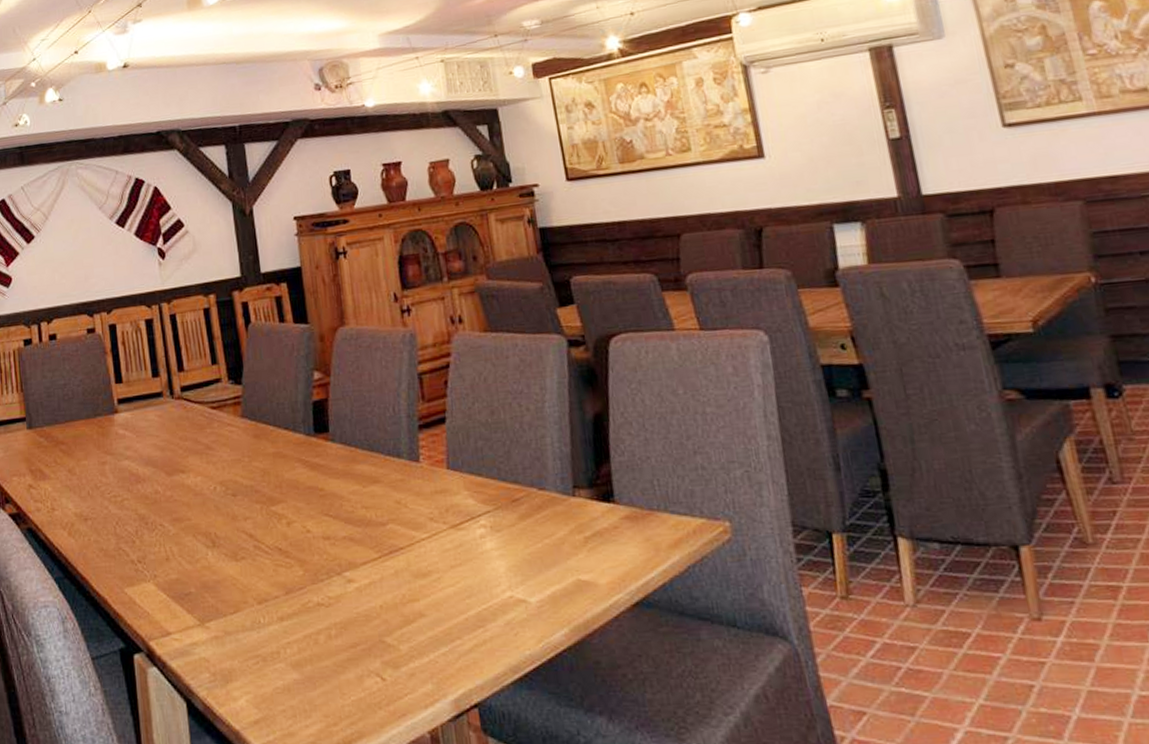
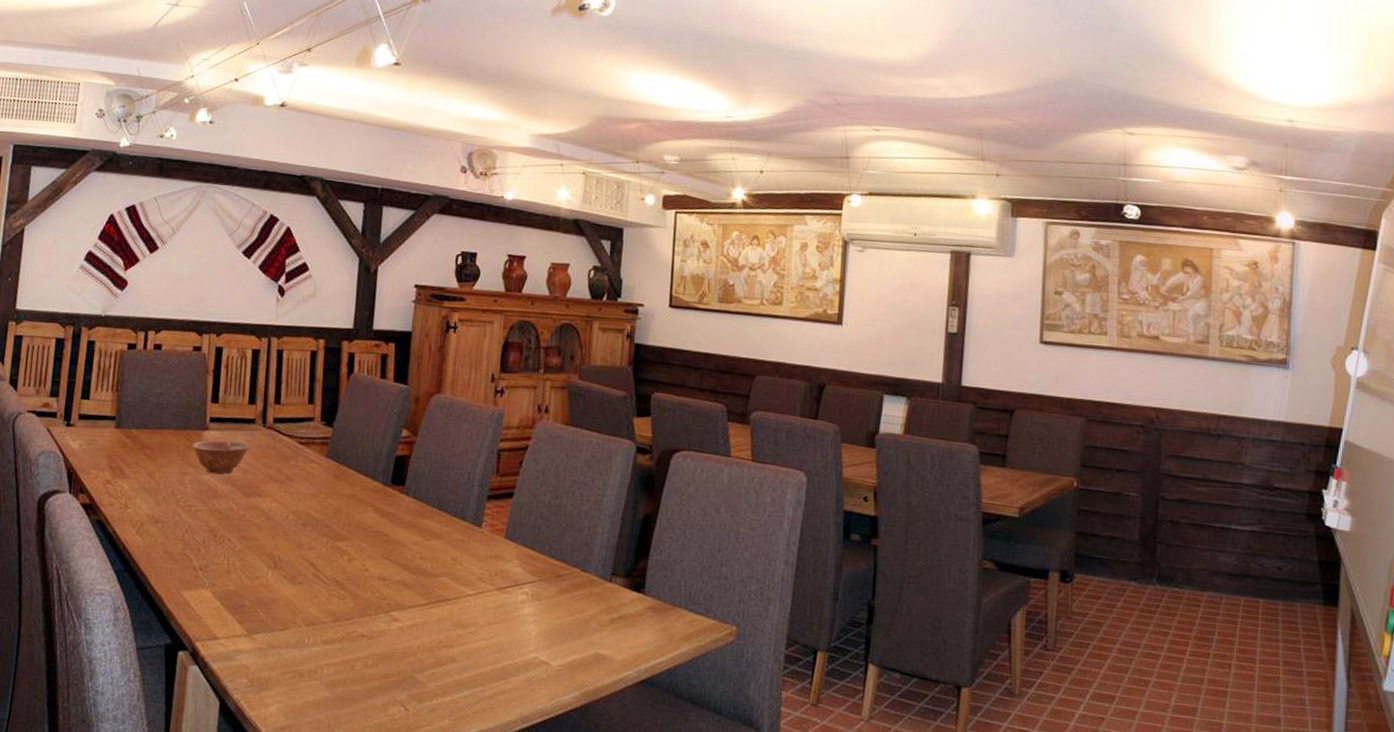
ceramic bowl: none [105,419,163,458] -> present [192,440,250,475]

